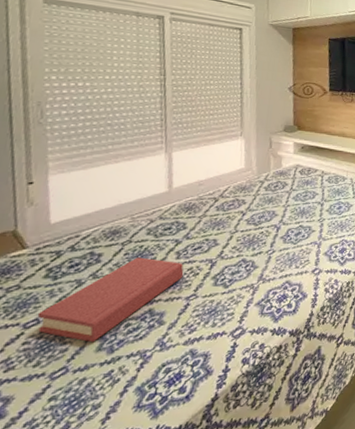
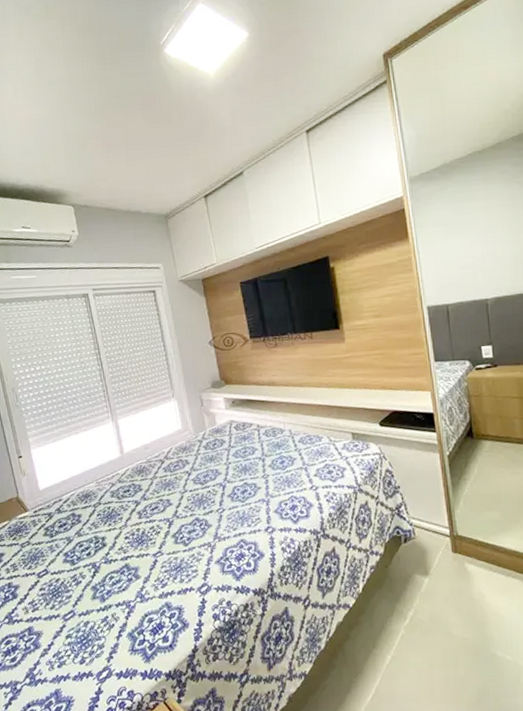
hardback book: present [37,257,184,343] -> none [45,517,148,592]

